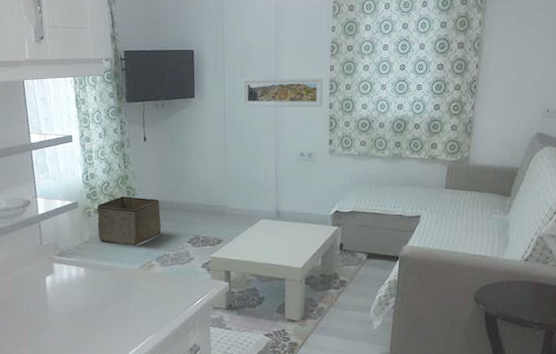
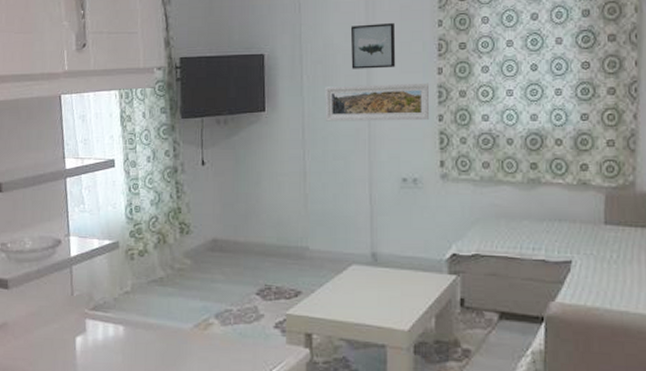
storage bin: present [96,196,161,245] -> none [141,234,222,297]
wall art: none [263,27,299,65] -> present [350,23,396,69]

